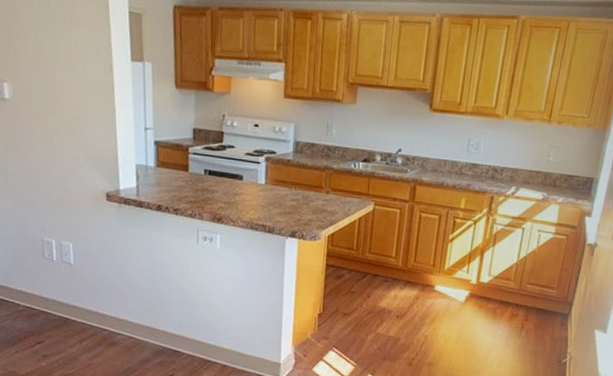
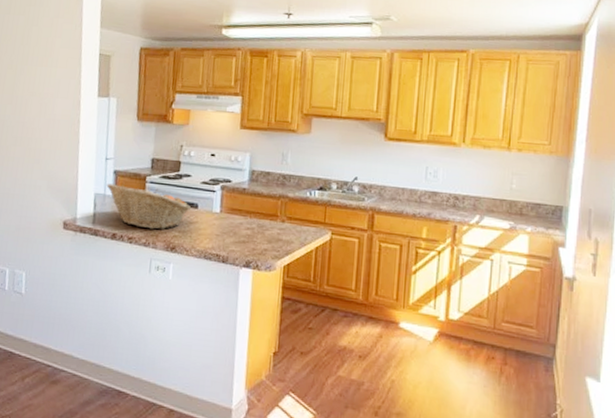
fruit basket: none [147,154,235,201] -> present [106,183,191,230]

